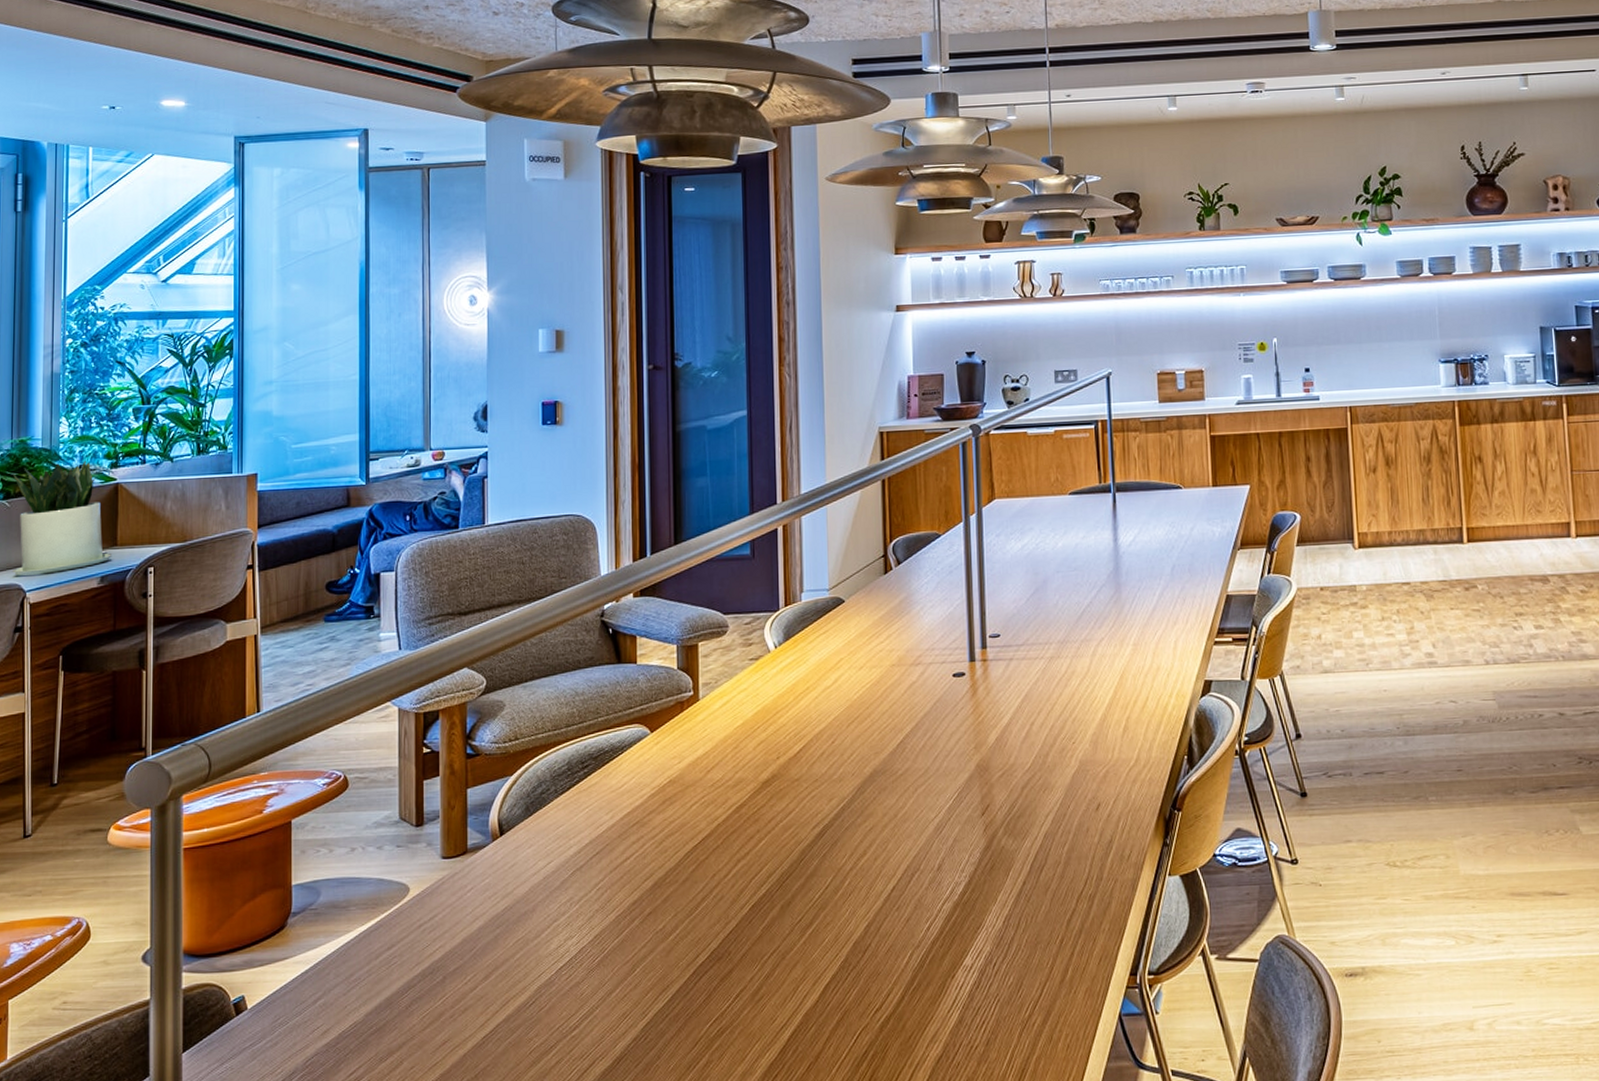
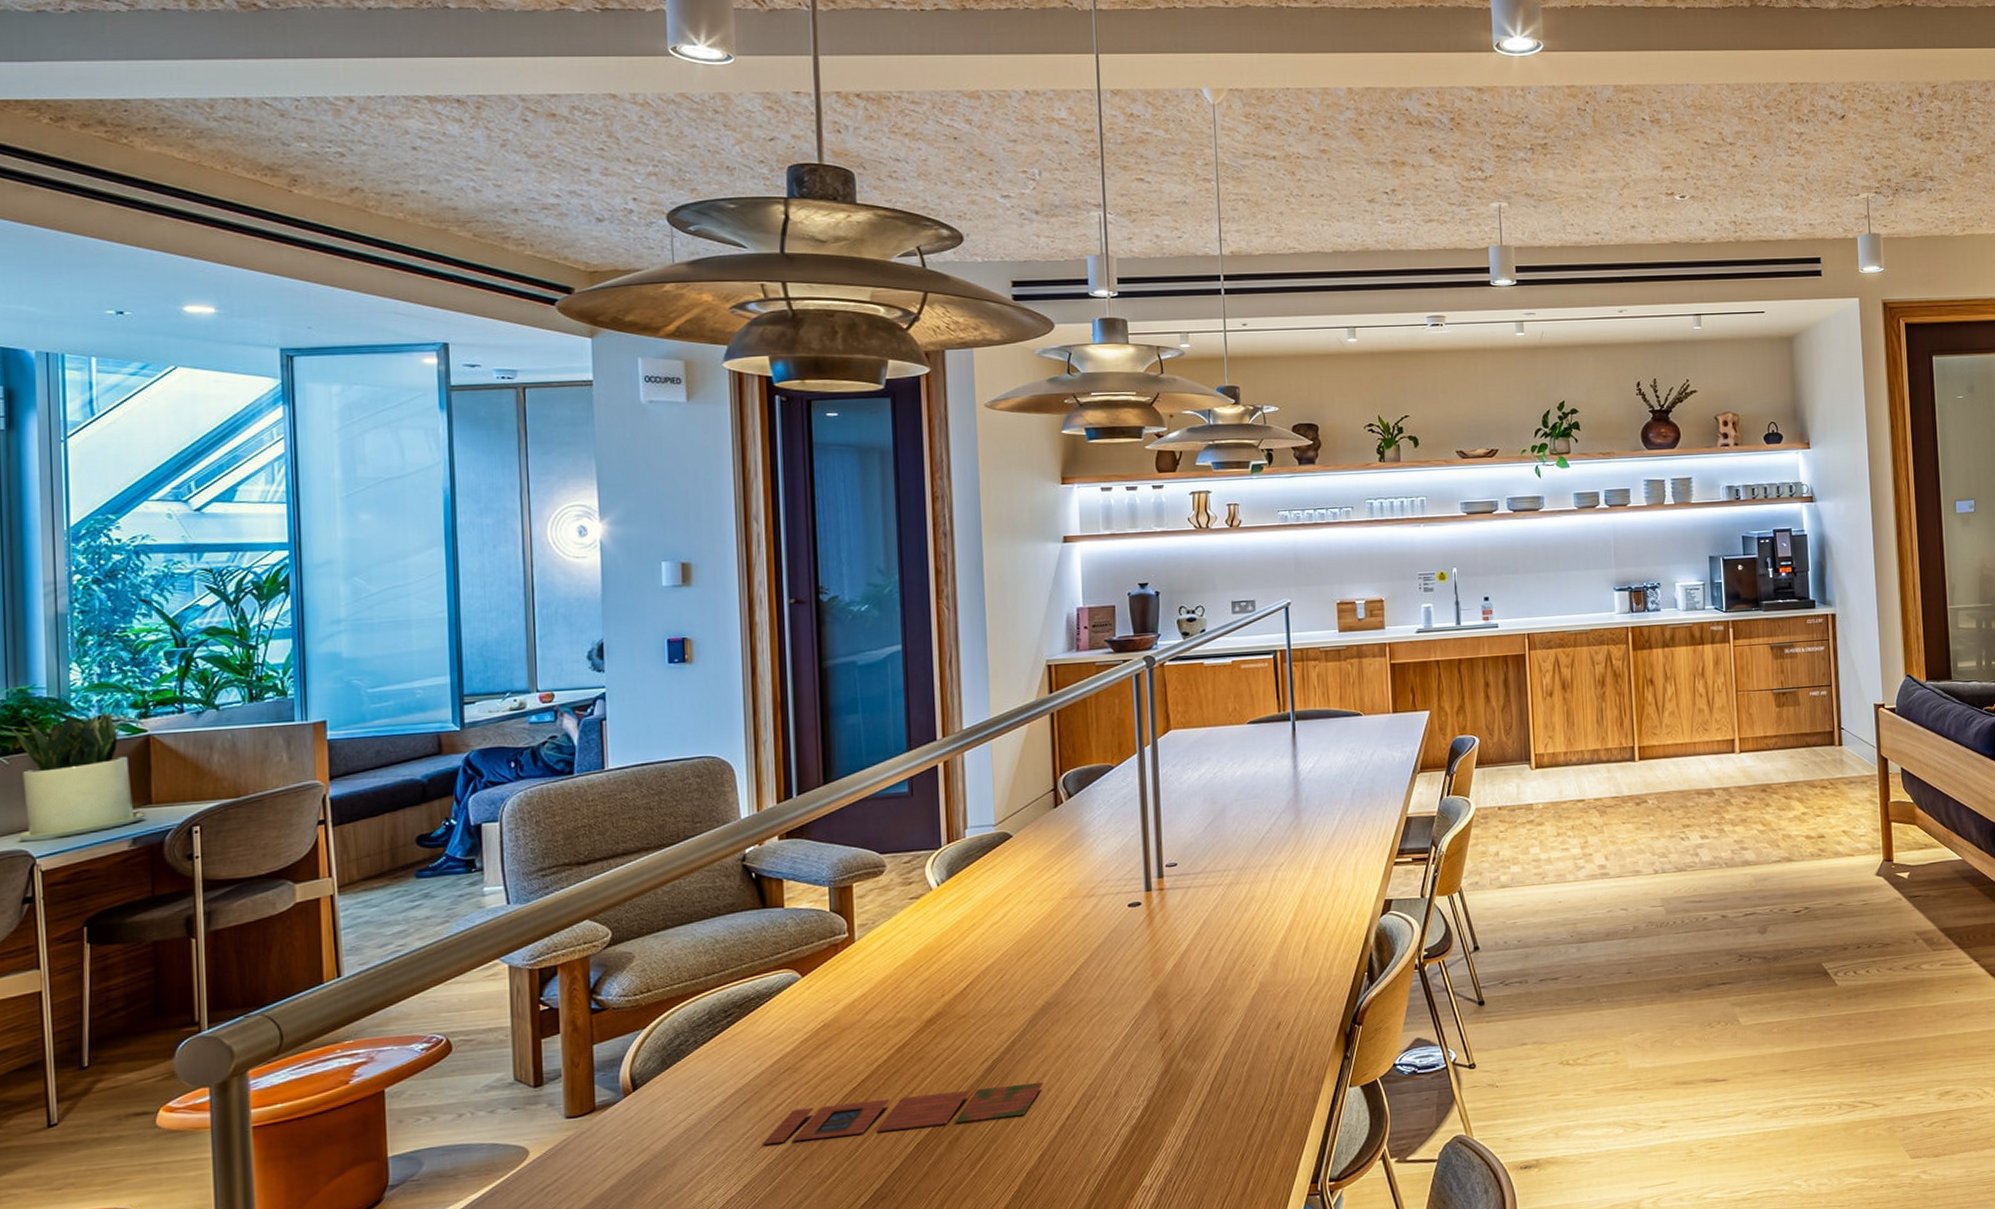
papers: none [612,850,870,898] -> present [762,1081,1044,1146]

